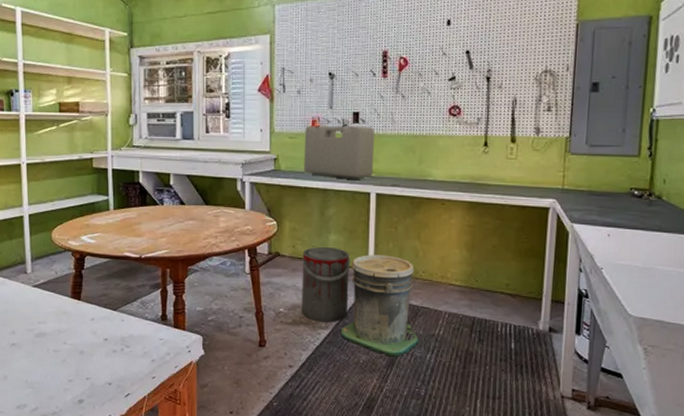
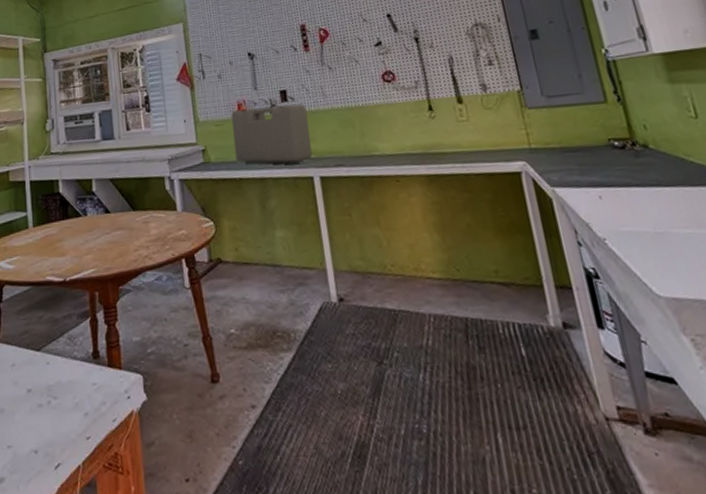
paint can: present [301,247,351,322] -> none [247,246,312,343]
bucket: present [340,255,419,357] -> none [305,249,406,382]

